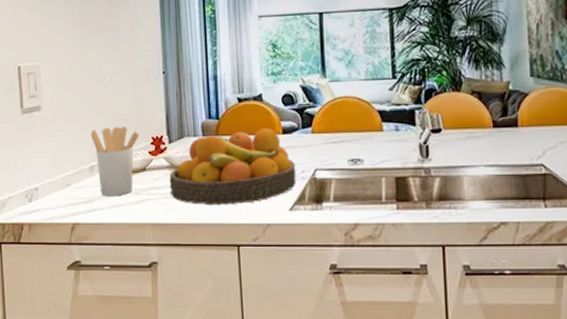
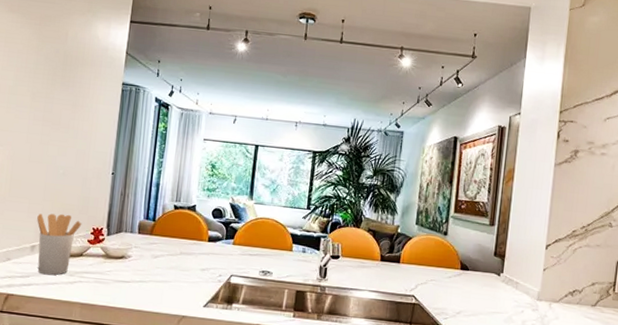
fruit bowl: present [169,128,297,206] -> none [102,234,215,296]

